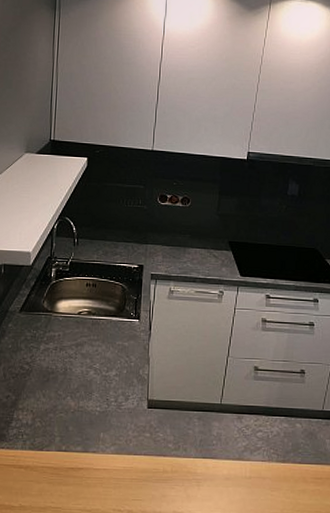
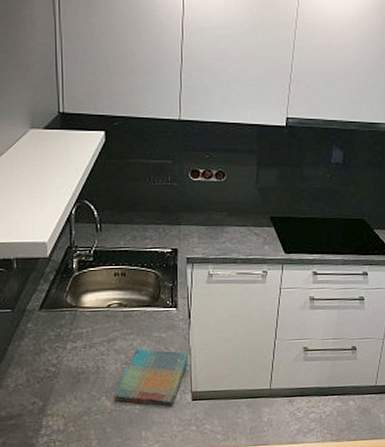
dish towel: none [78,354,146,412] -> present [114,348,188,407]

